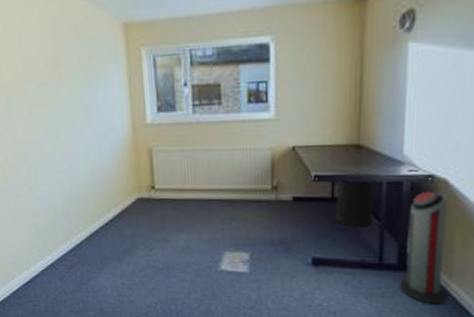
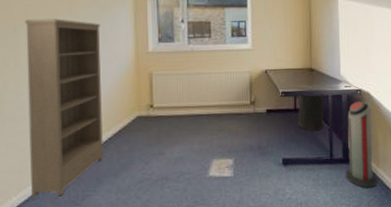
bookshelf: none [15,86,106,275] -> present [24,19,103,198]

